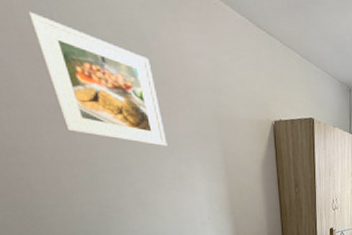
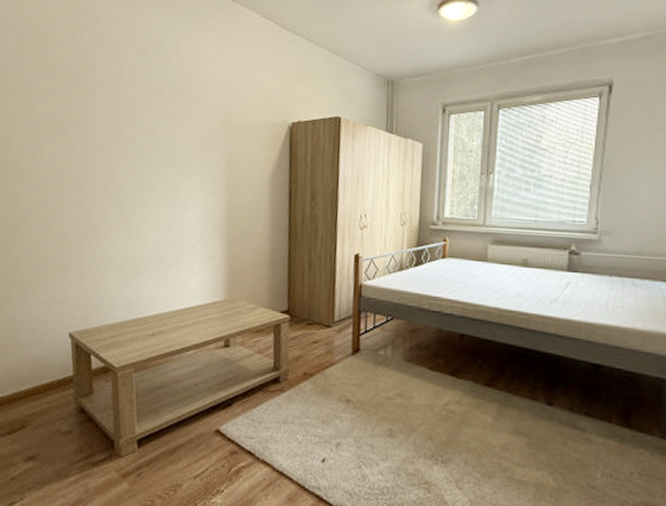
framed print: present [28,11,167,146] -> none [61,38,167,157]

